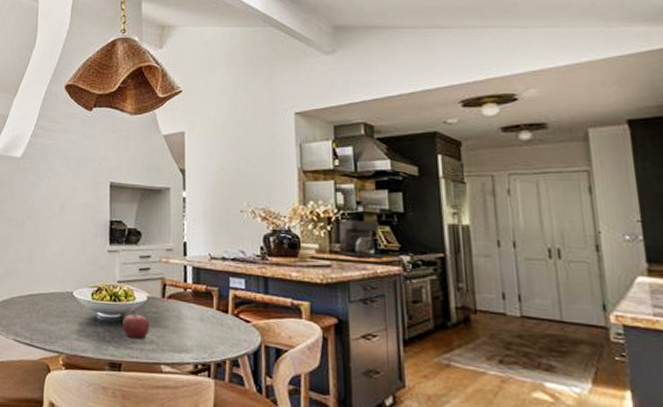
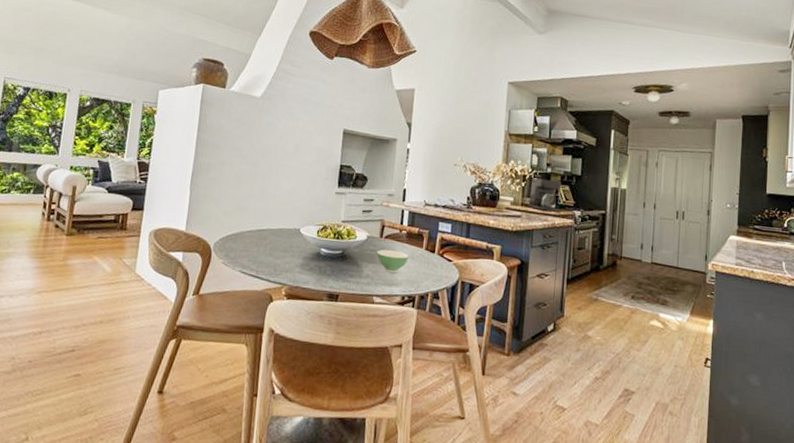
fruit: present [122,310,150,339] -> none [342,247,367,273]
bowl: none [160,311,198,338] -> present [376,249,409,273]

